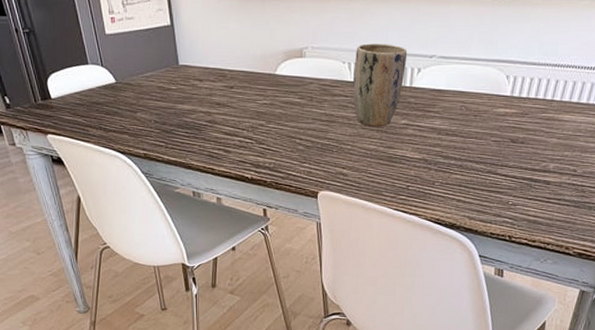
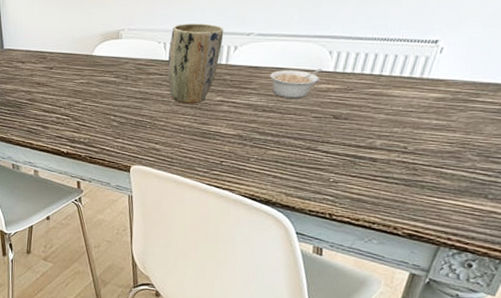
legume: none [452,93,501,123] -> present [270,69,323,99]

